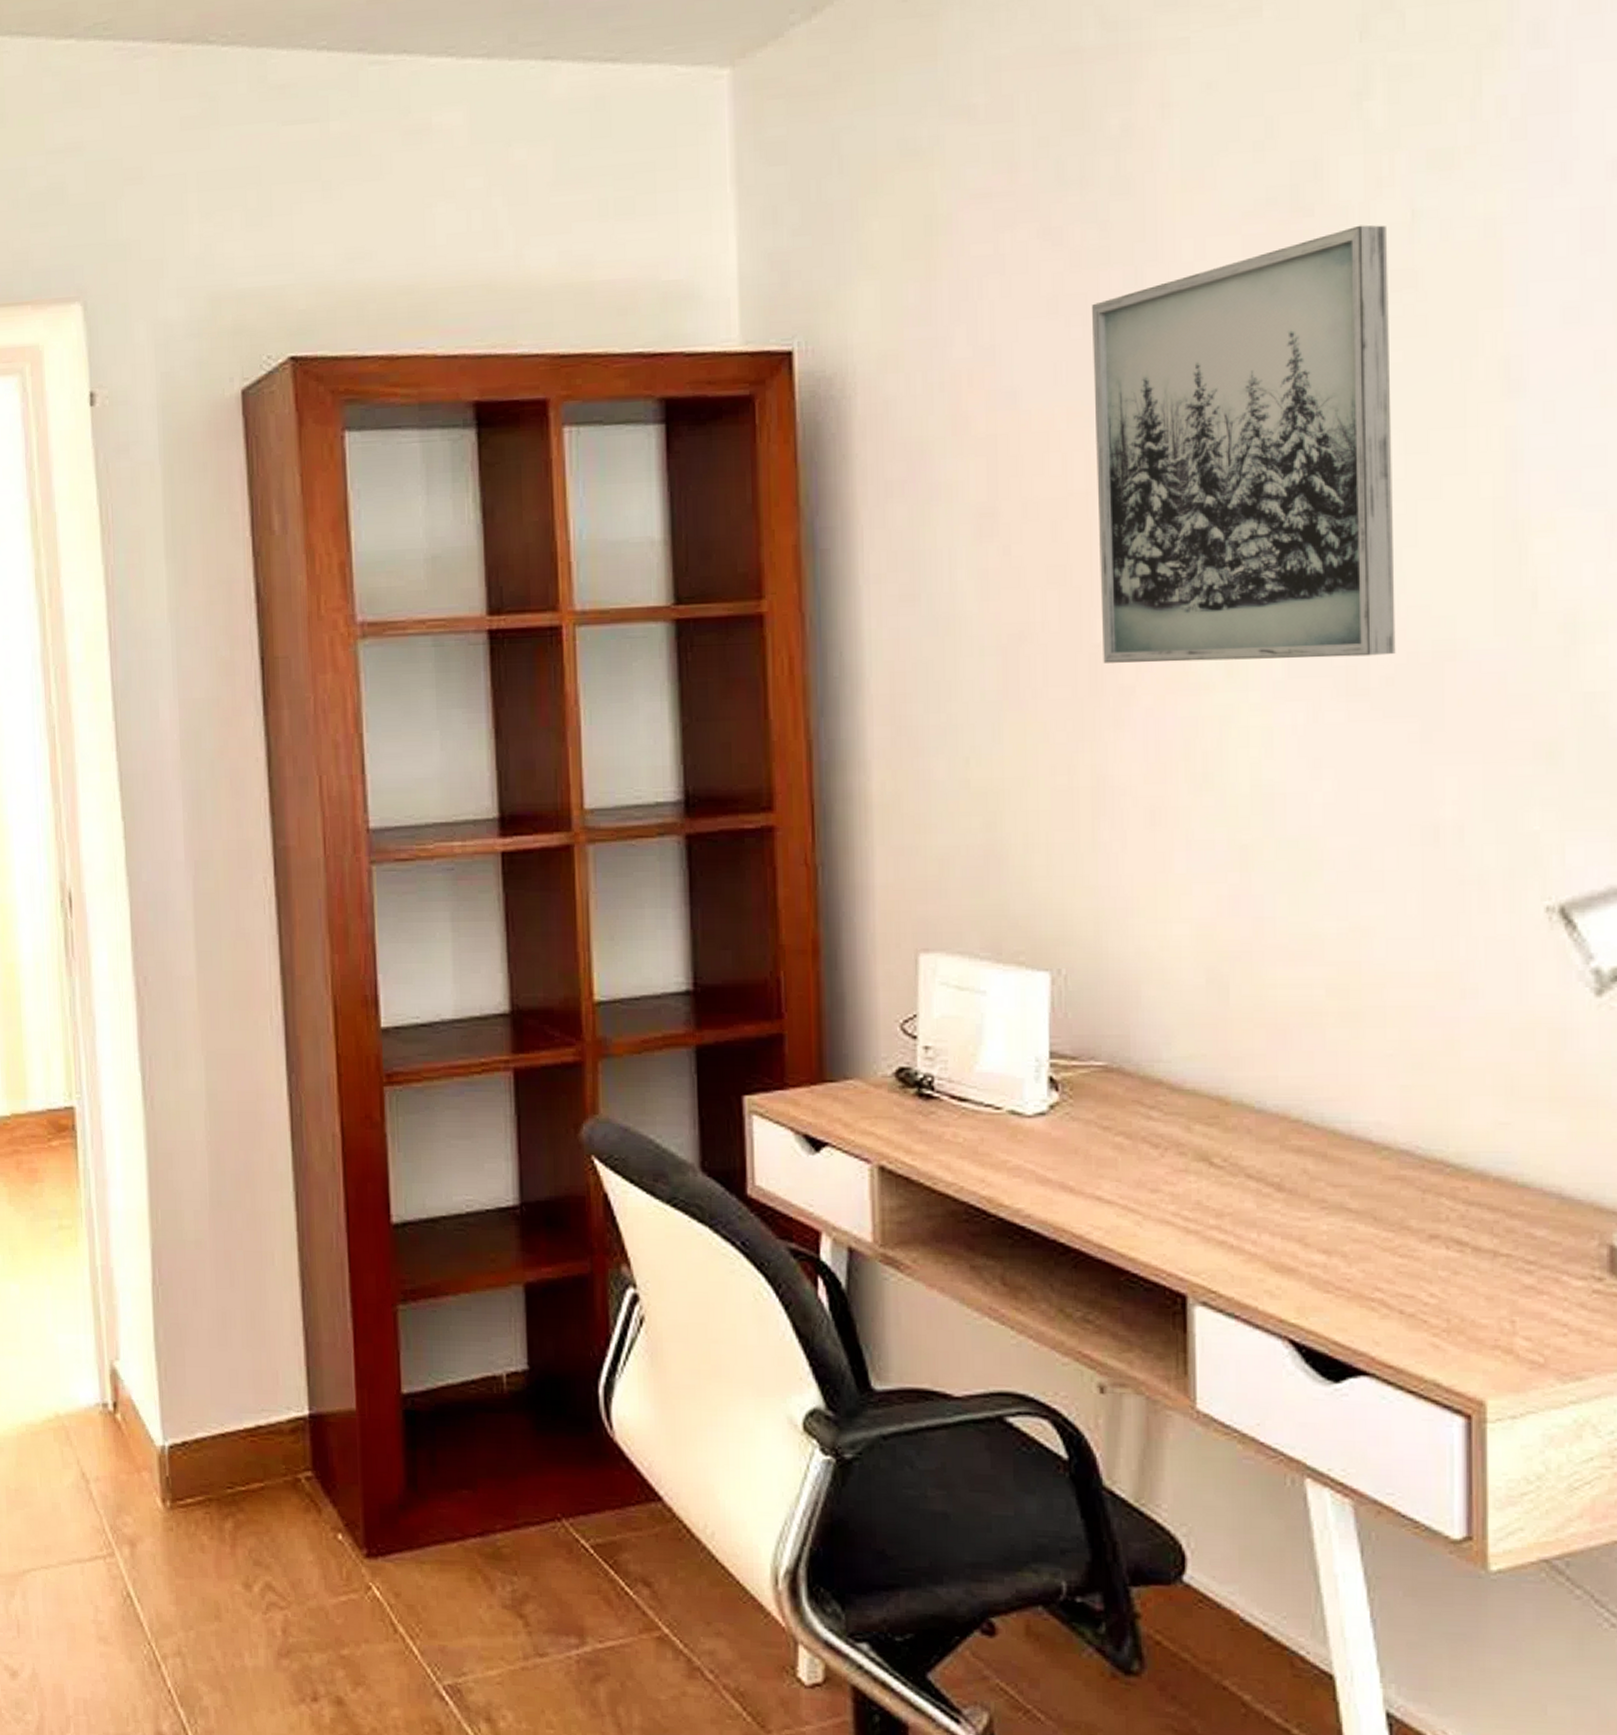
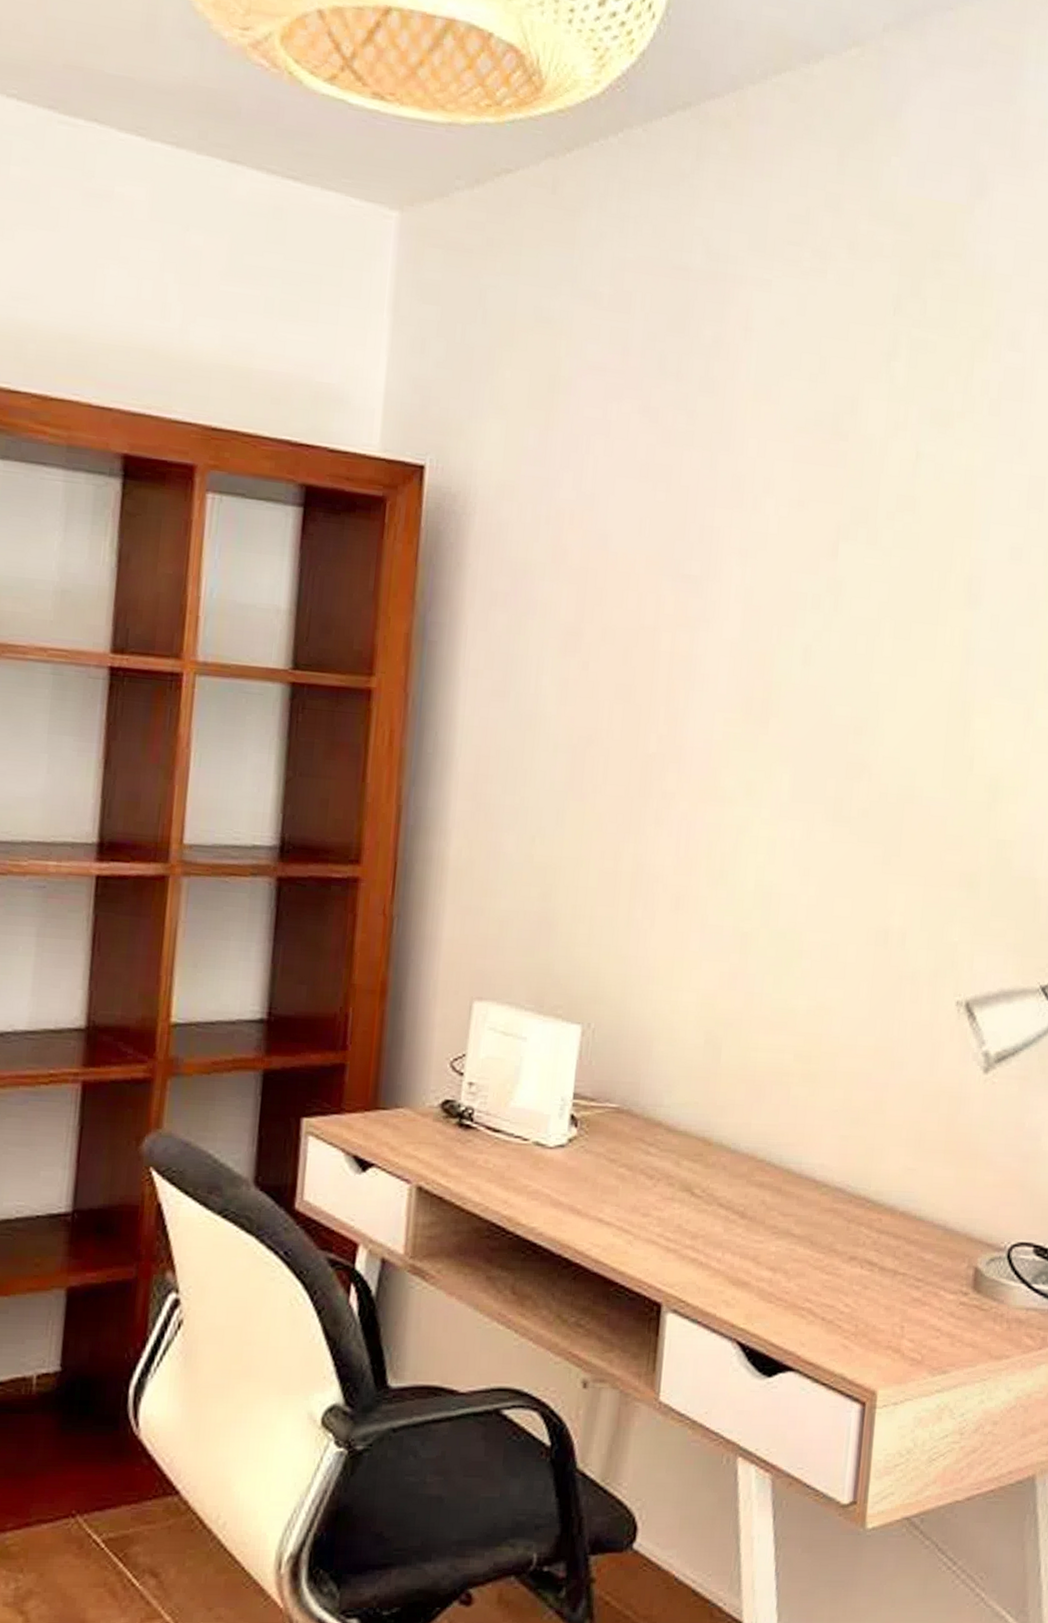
wall art: present [1092,225,1396,663] -> none [652,455,899,793]

